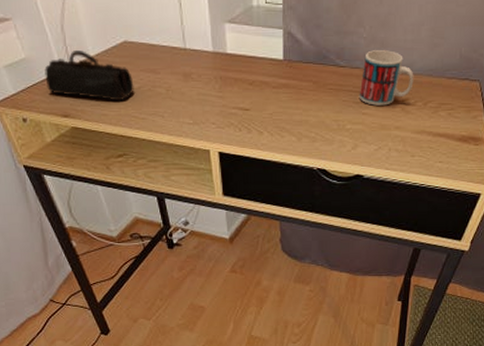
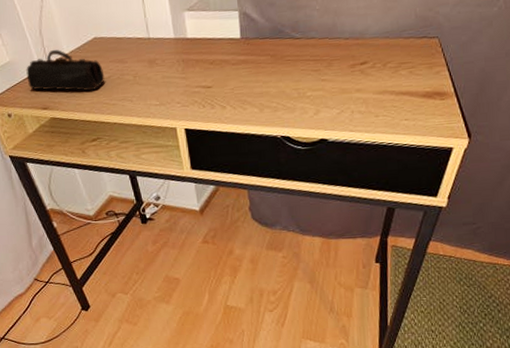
mug: present [359,50,414,106] -> none [316,18,371,72]

